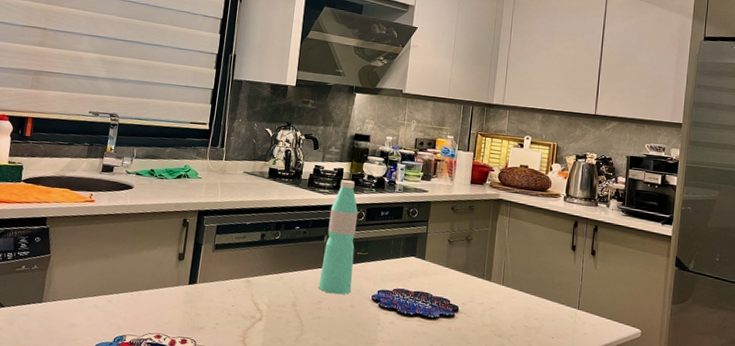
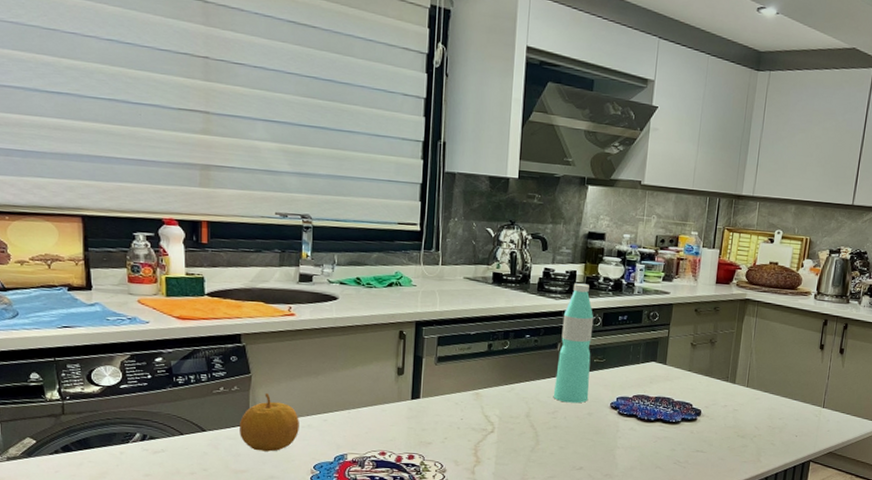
fruit: none [33,272,87,330] -> present [240,392,299,452]

